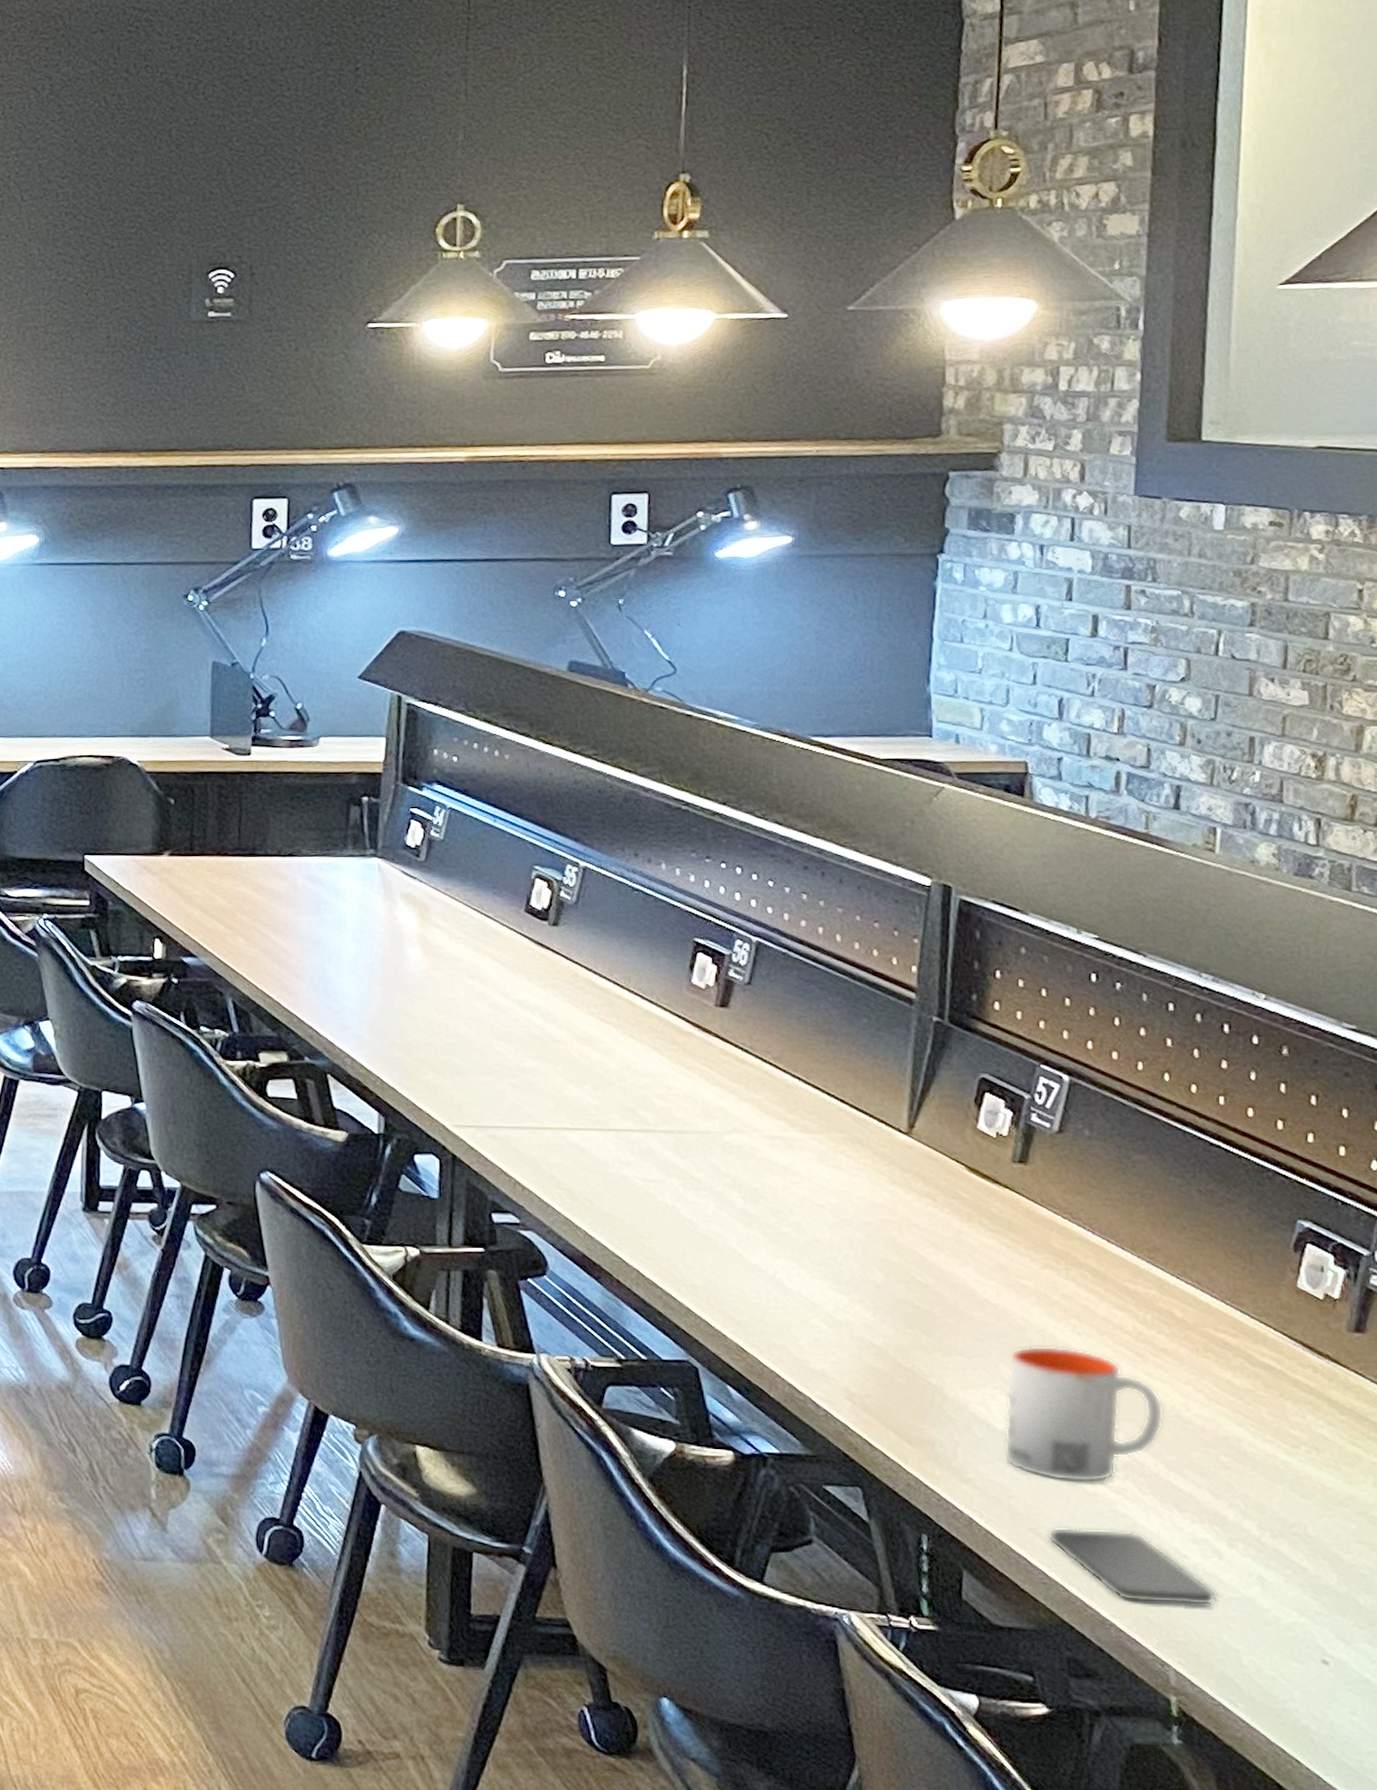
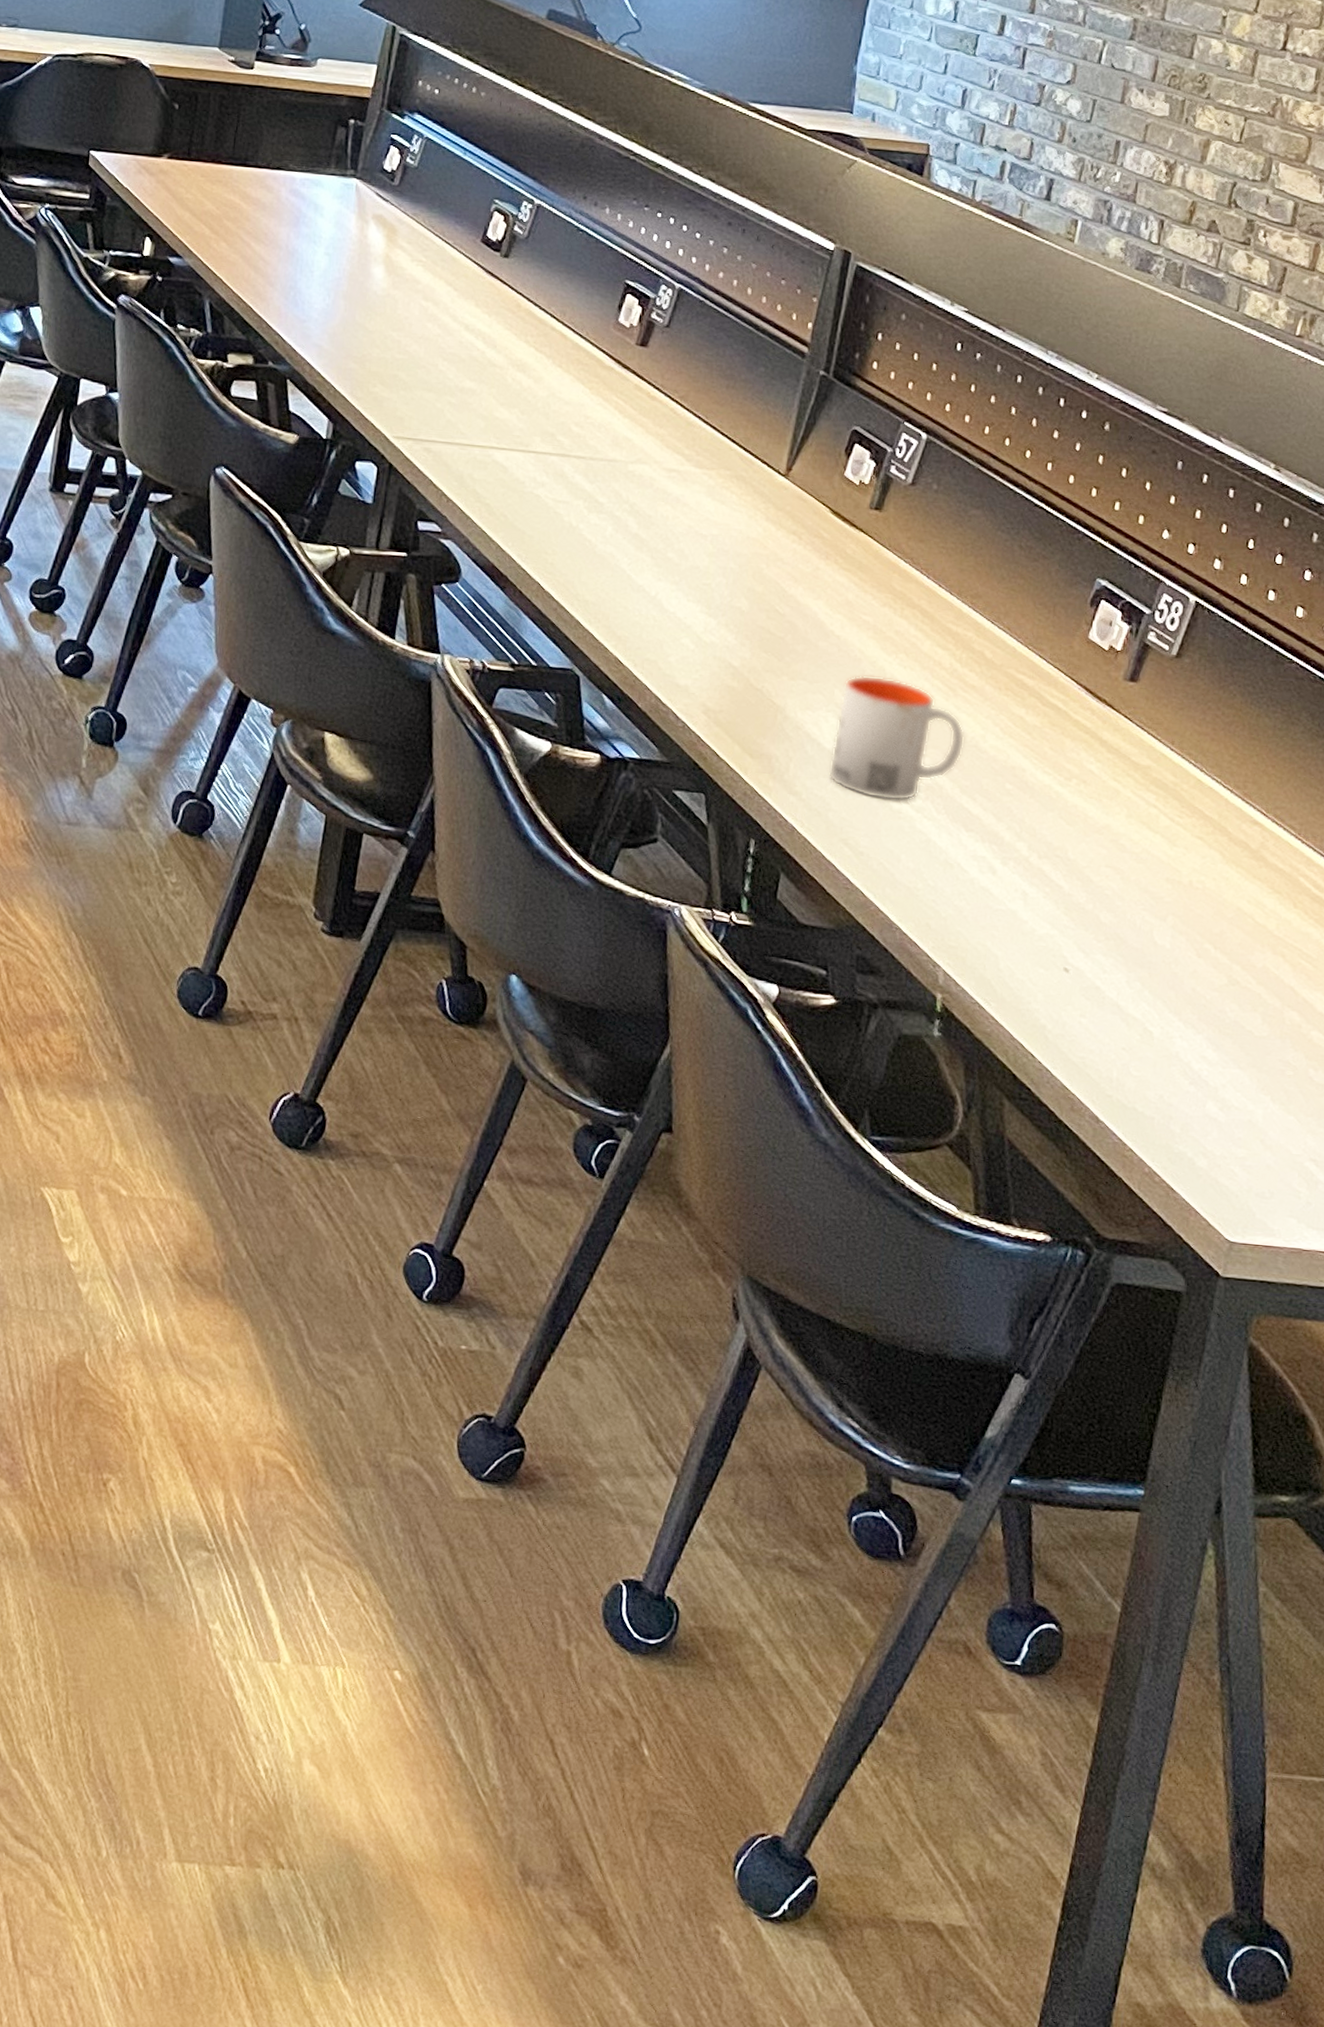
smartphone: present [1048,1527,1216,1606] -> none [855,839,986,916]

